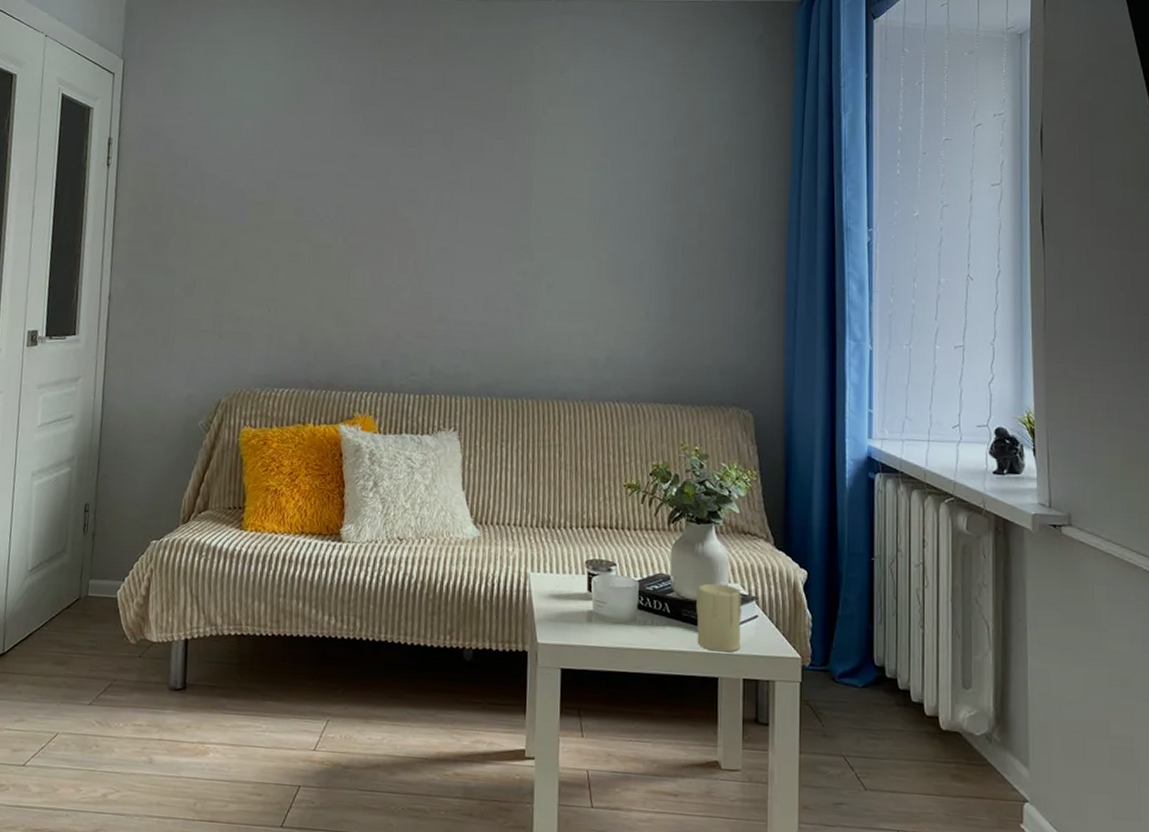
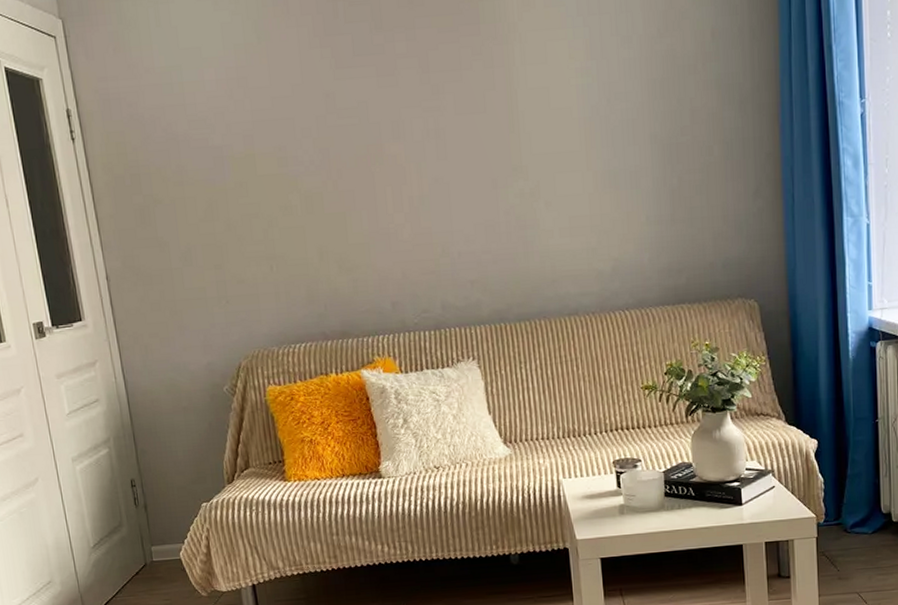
candle: present [696,583,742,653] -> none [717,463,761,523]

